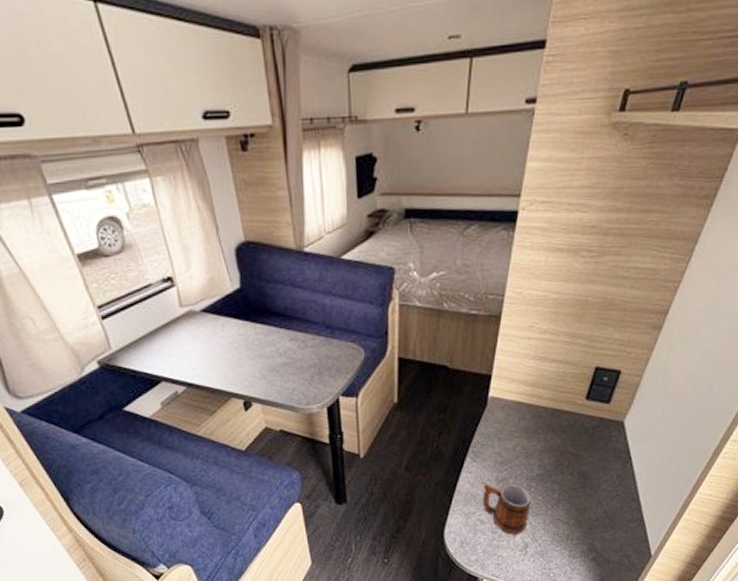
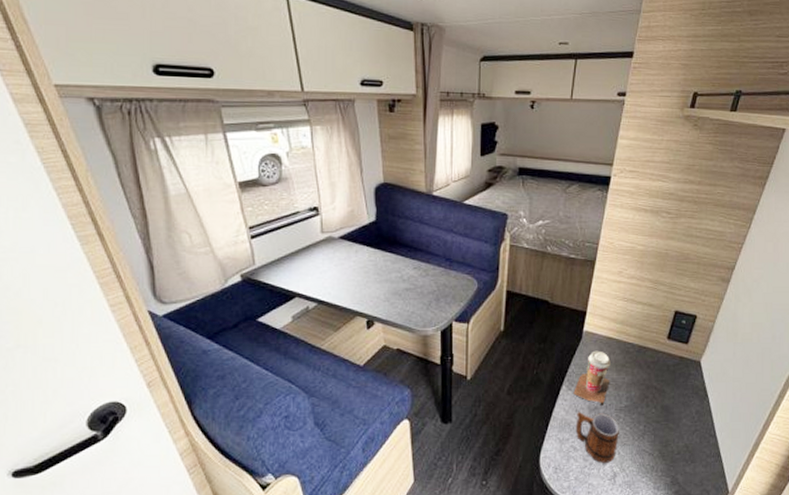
coffee cup: none [479,417,520,476] -> present [573,350,611,406]

